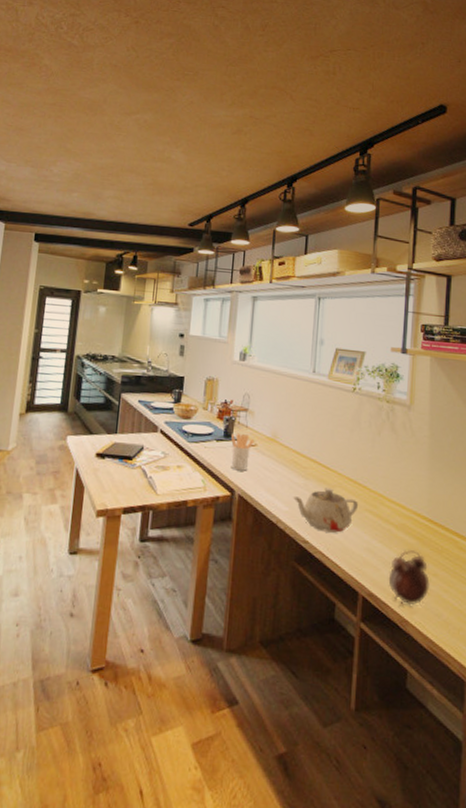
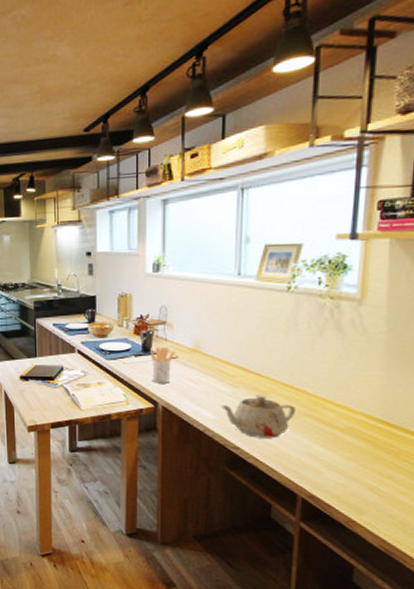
alarm clock: present [388,550,430,606] -> none [332,453,383,507]

